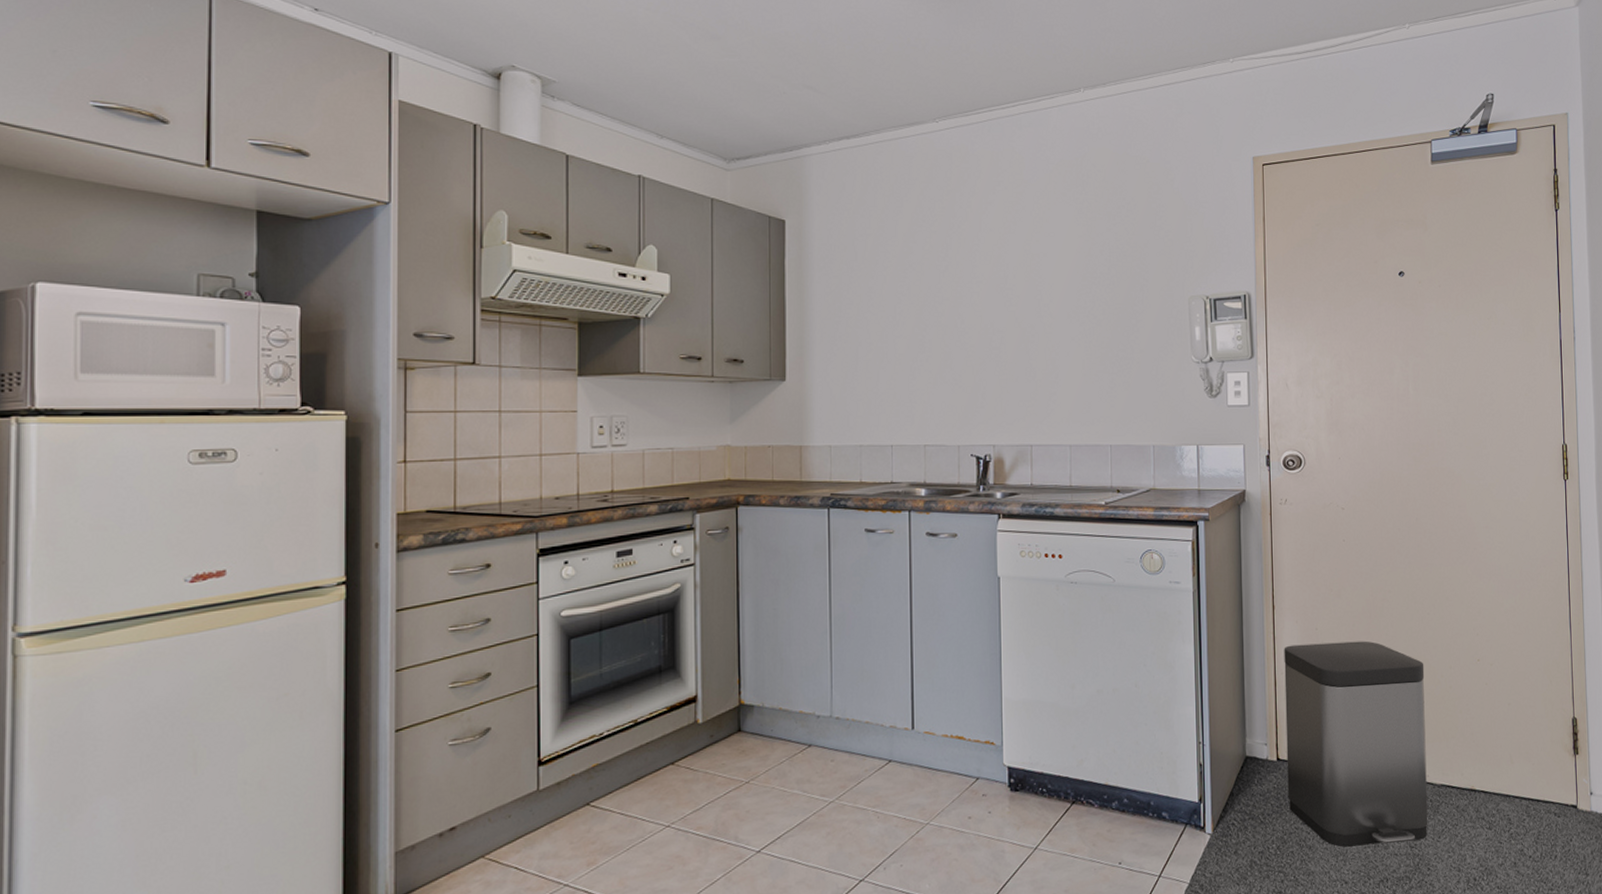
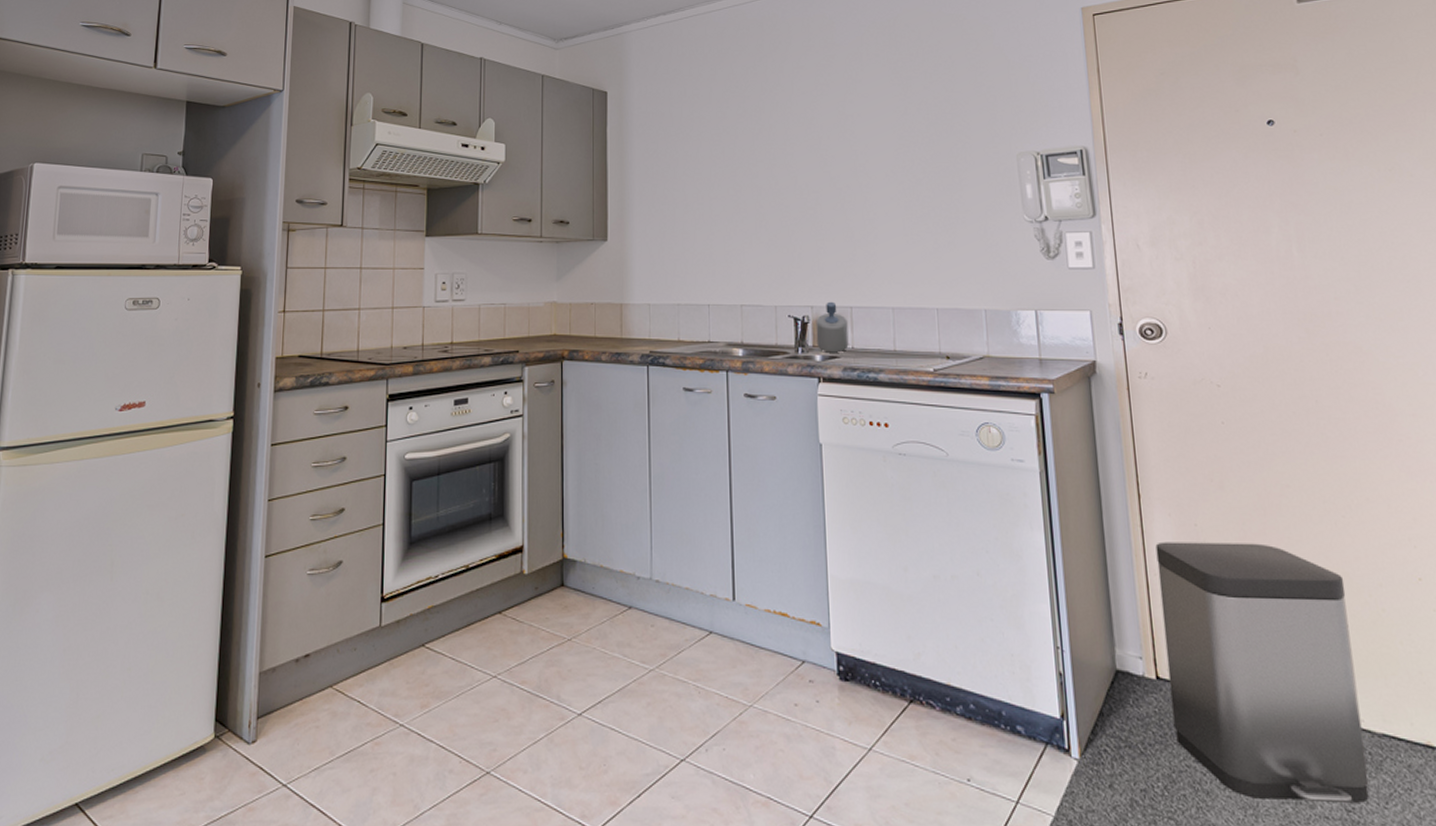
soap dispenser: none [997,440,1028,490] -> present [816,301,849,353]

